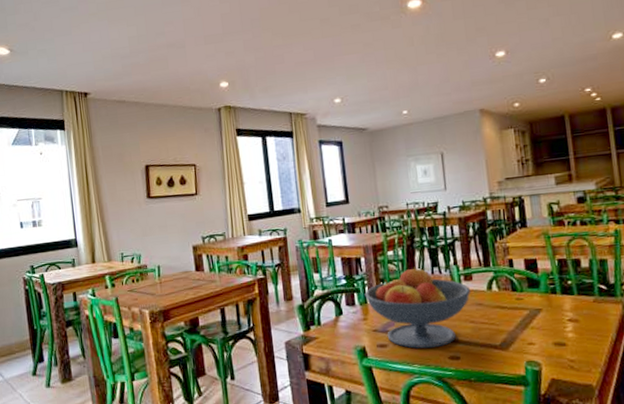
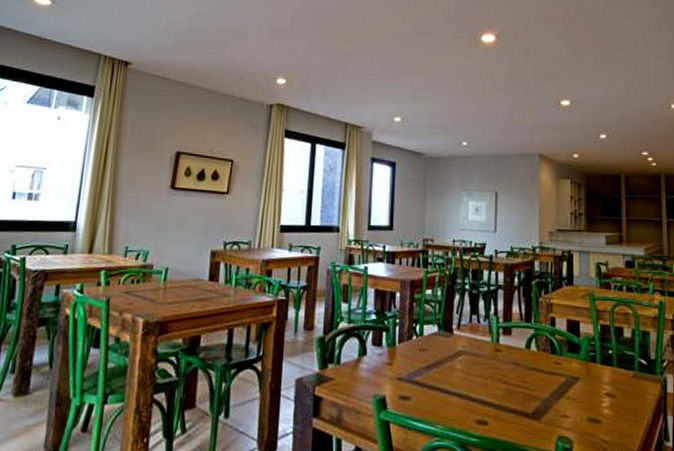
fruit bowl: present [364,266,471,349] -> none [394,311,509,408]

